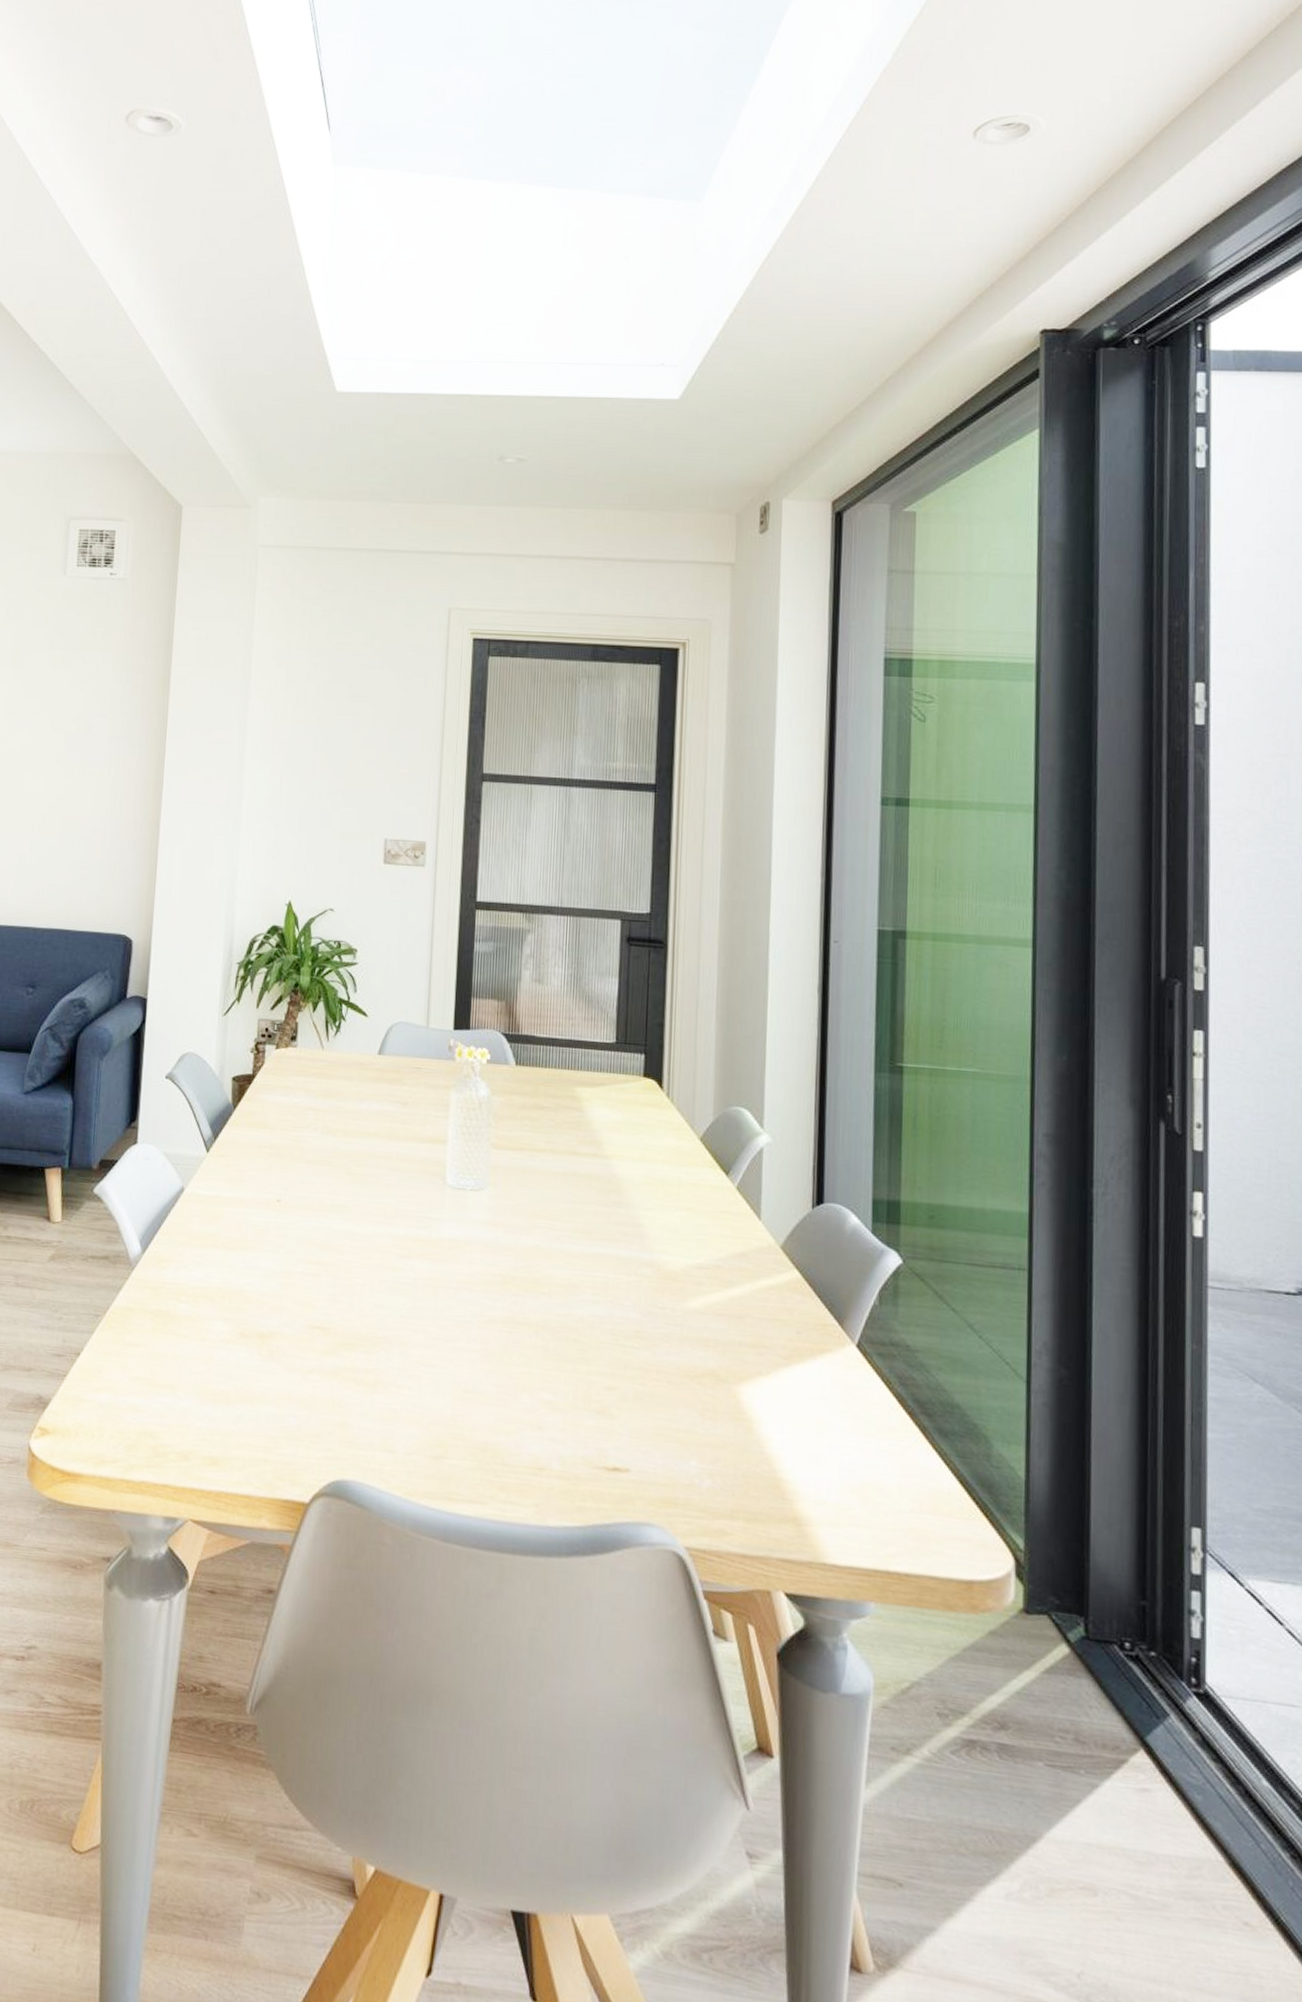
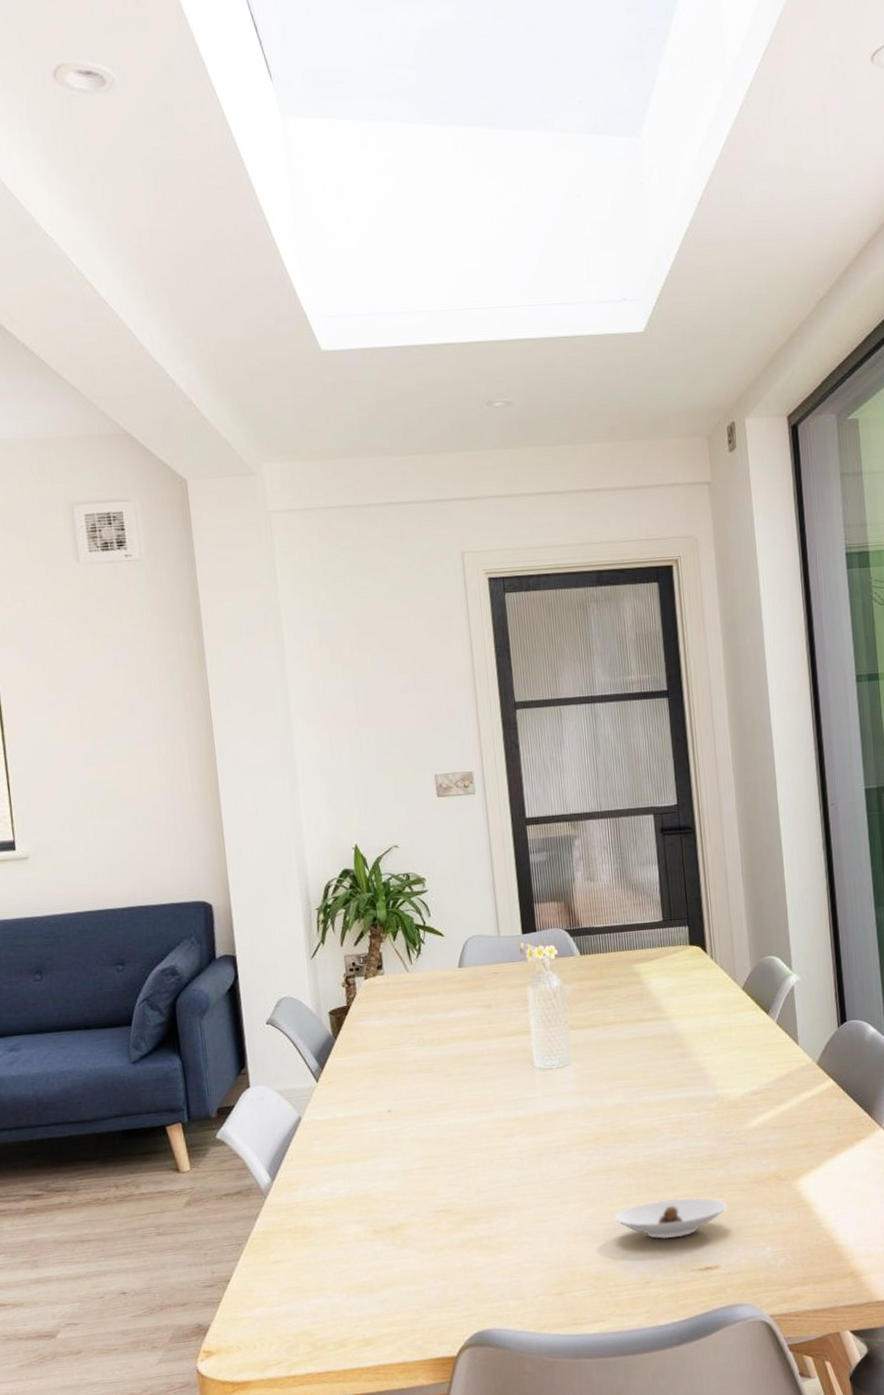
saucer: none [512,1371,649,1424] -> present [614,1197,727,1239]

